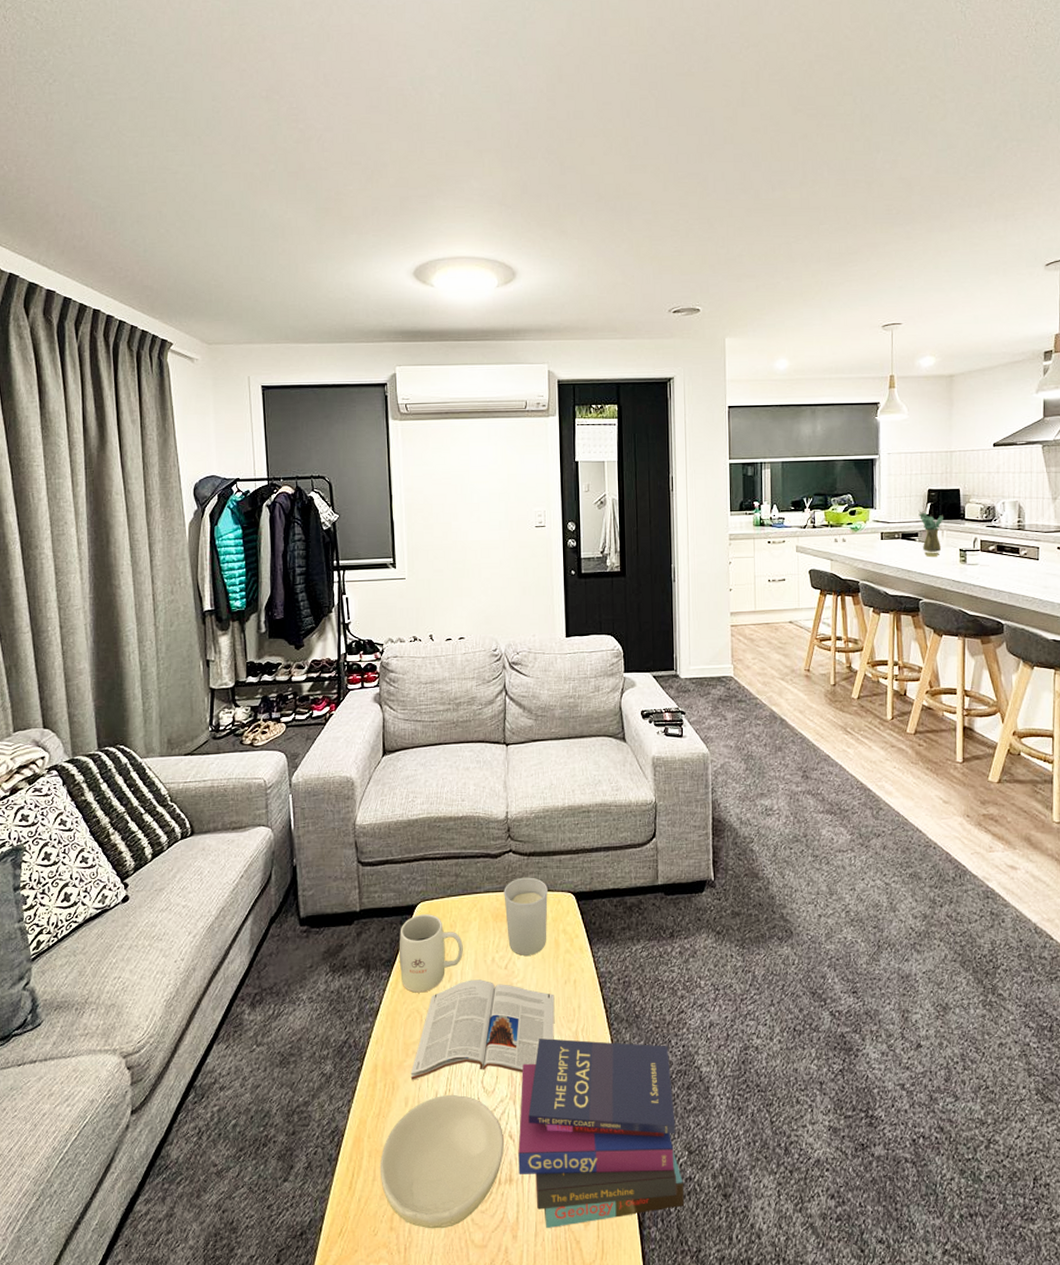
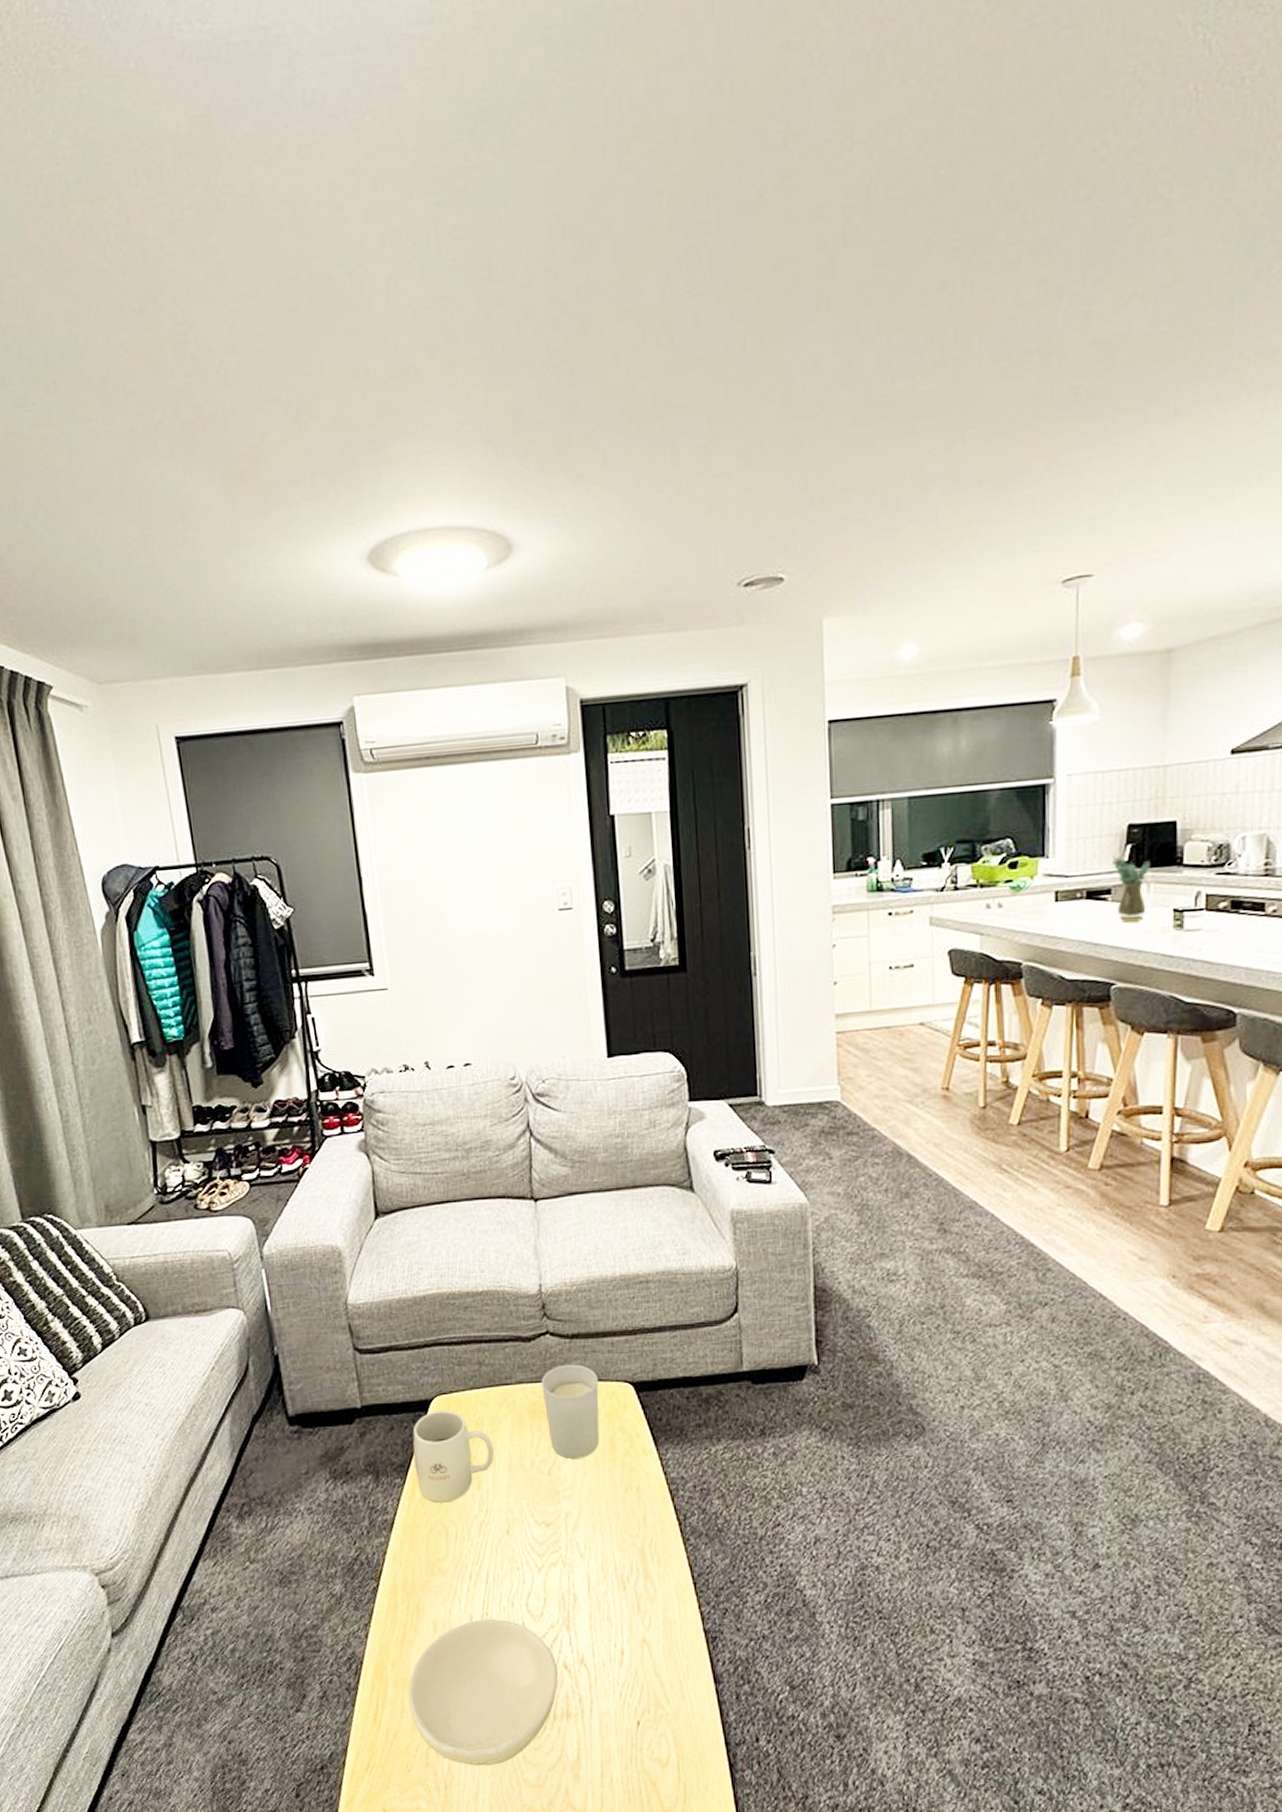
magazine: present [410,979,555,1080] -> none [437,1487,614,1602]
books: present [518,1038,685,1228] -> none [575,1556,787,1768]

